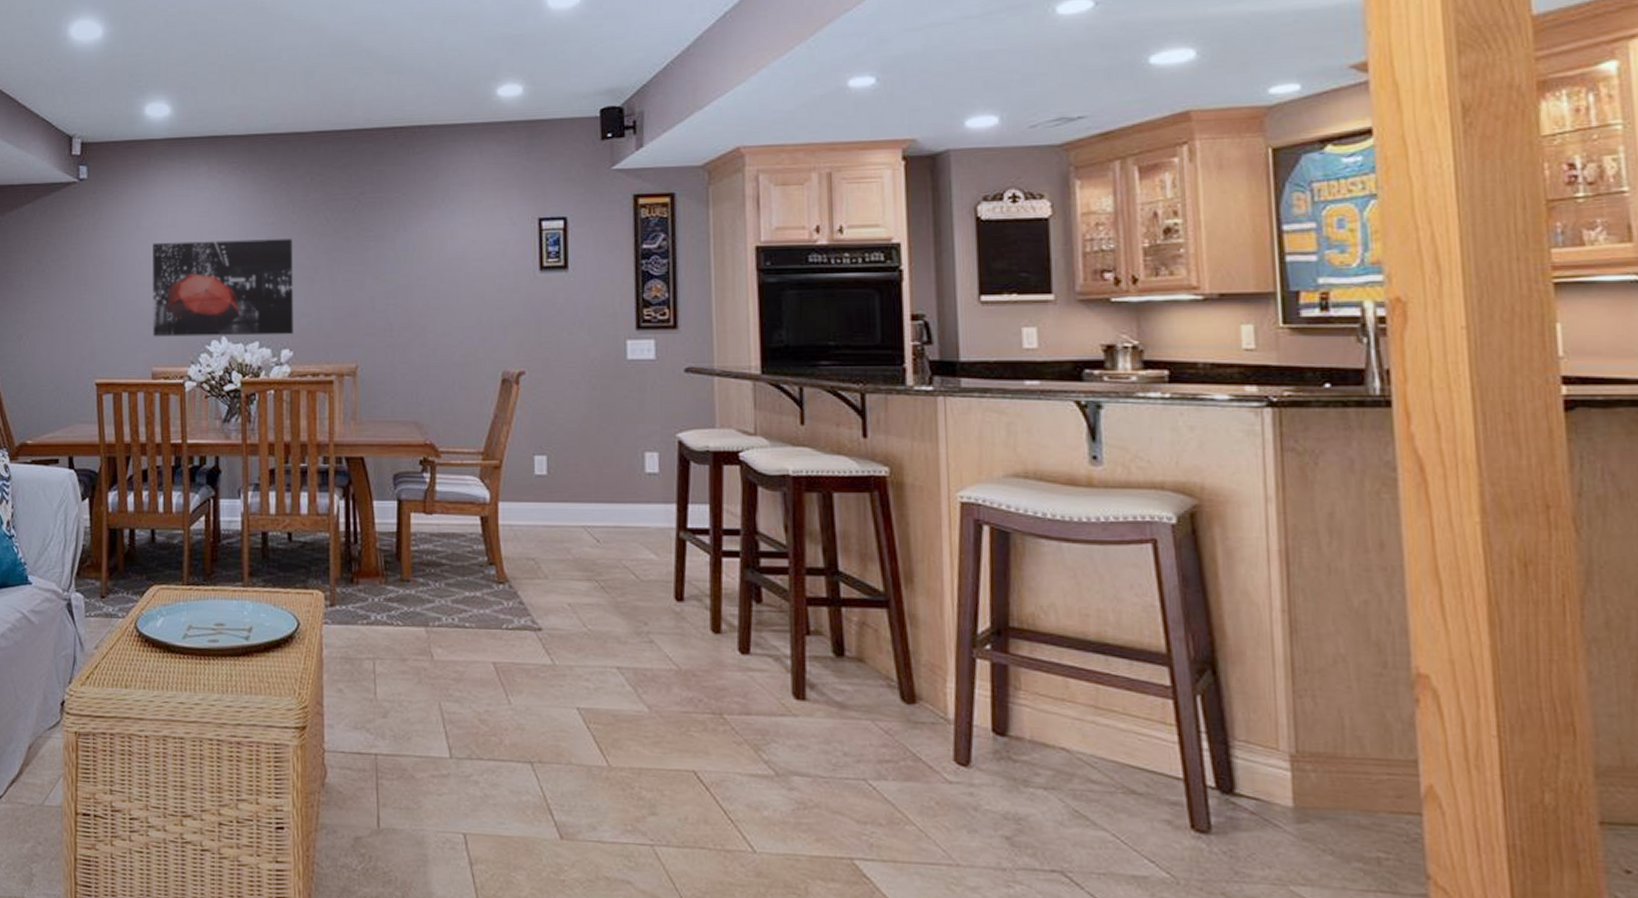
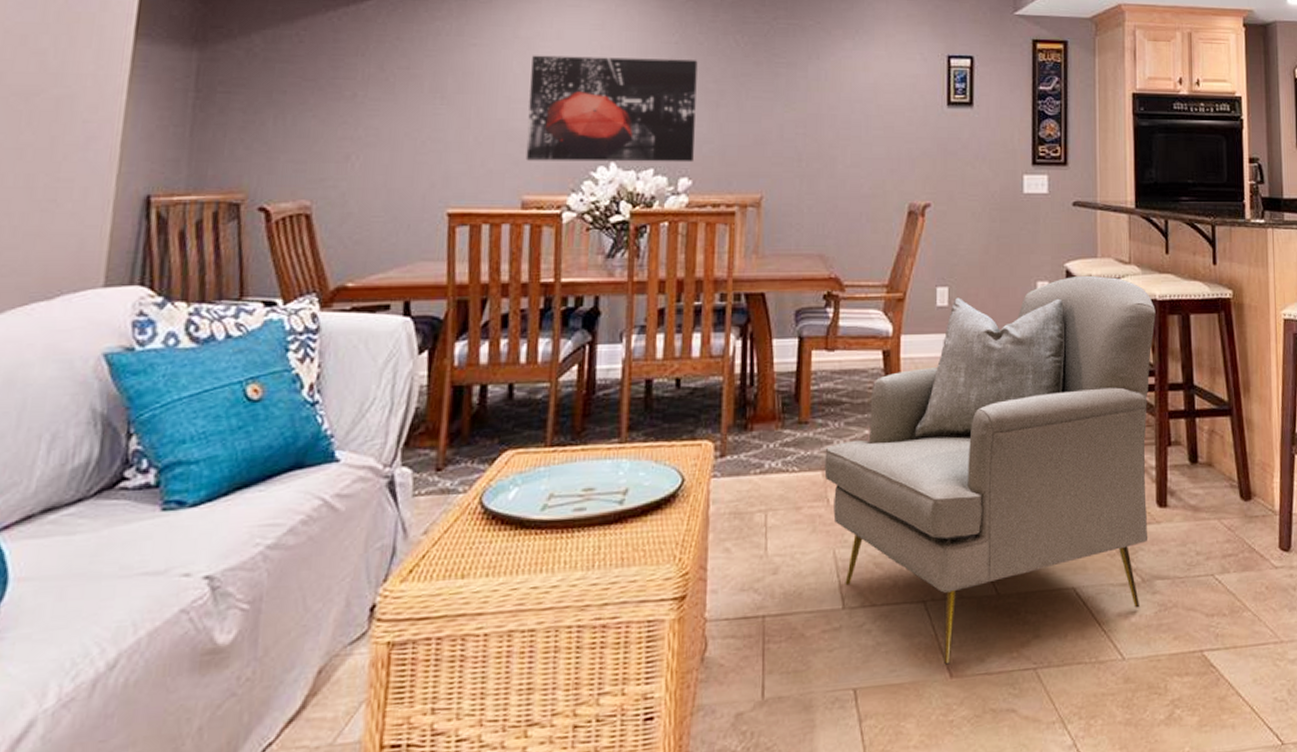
armchair: none [427,446,789,826] -> present [824,275,1156,665]

